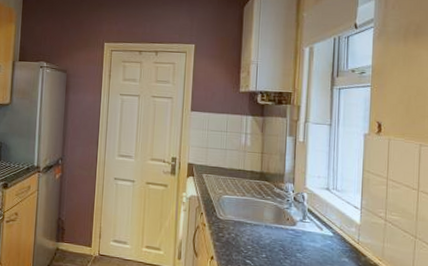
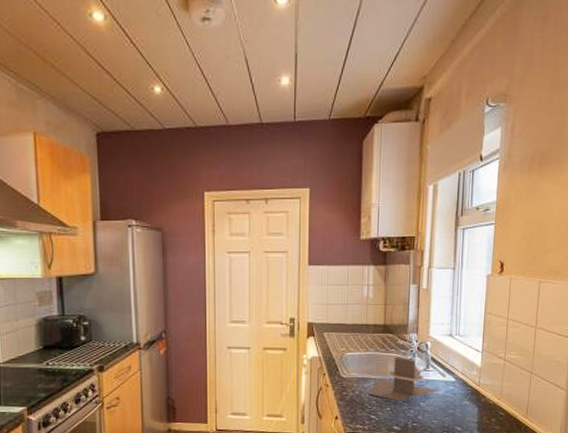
monitor: none [244,204,317,249] -> present [369,357,440,401]

